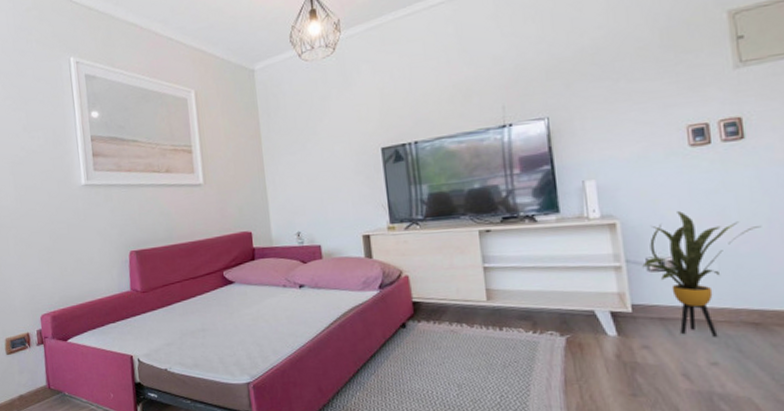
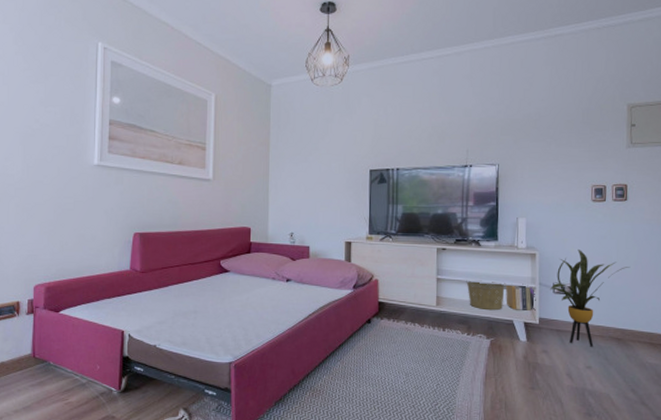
basket: none [523,264,578,301] -> present [466,280,505,311]
books: none [577,263,625,298] -> present [505,283,536,311]

